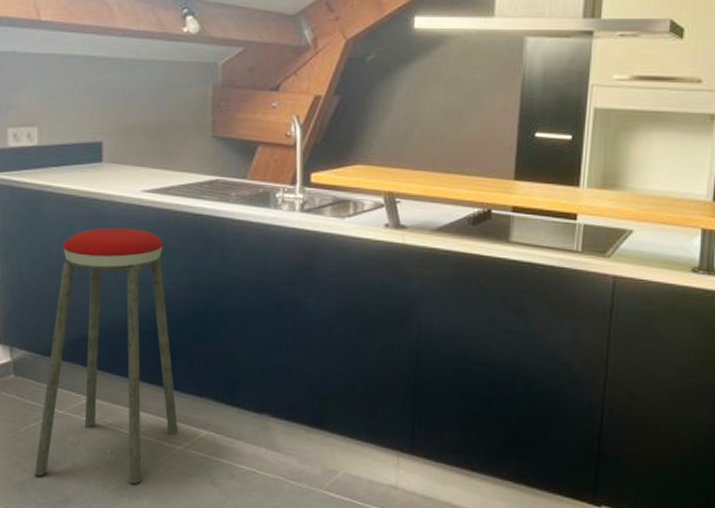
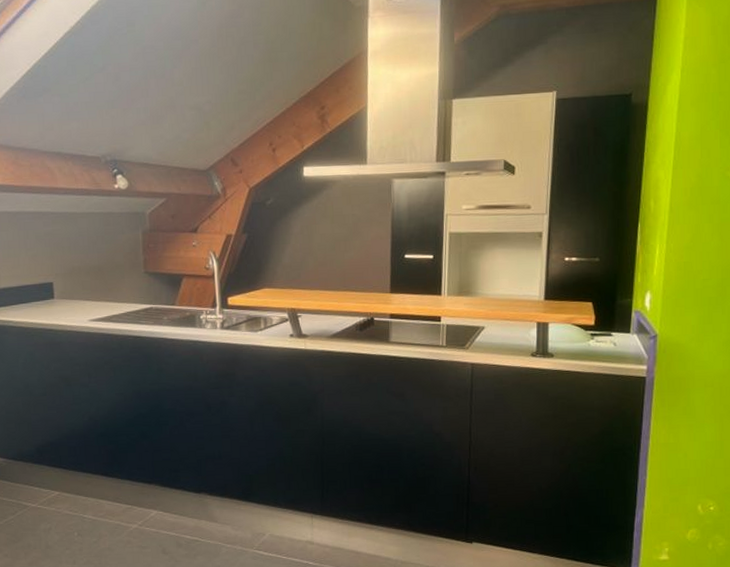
music stool: present [35,227,178,484] -> none [15,351,133,559]

